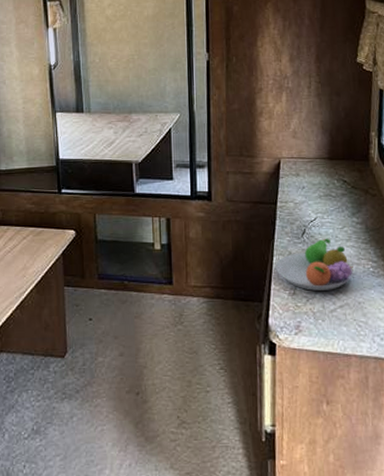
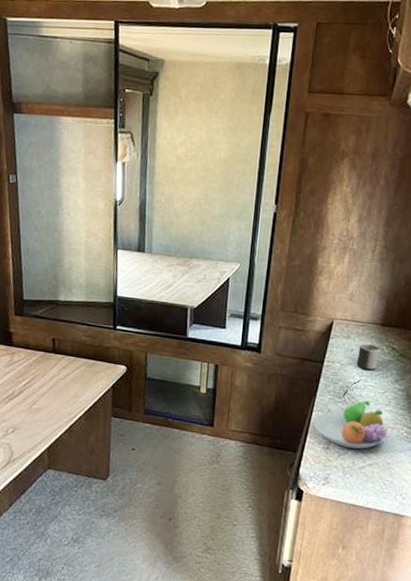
mug: none [309,180,332,206] -> present [356,344,381,370]

